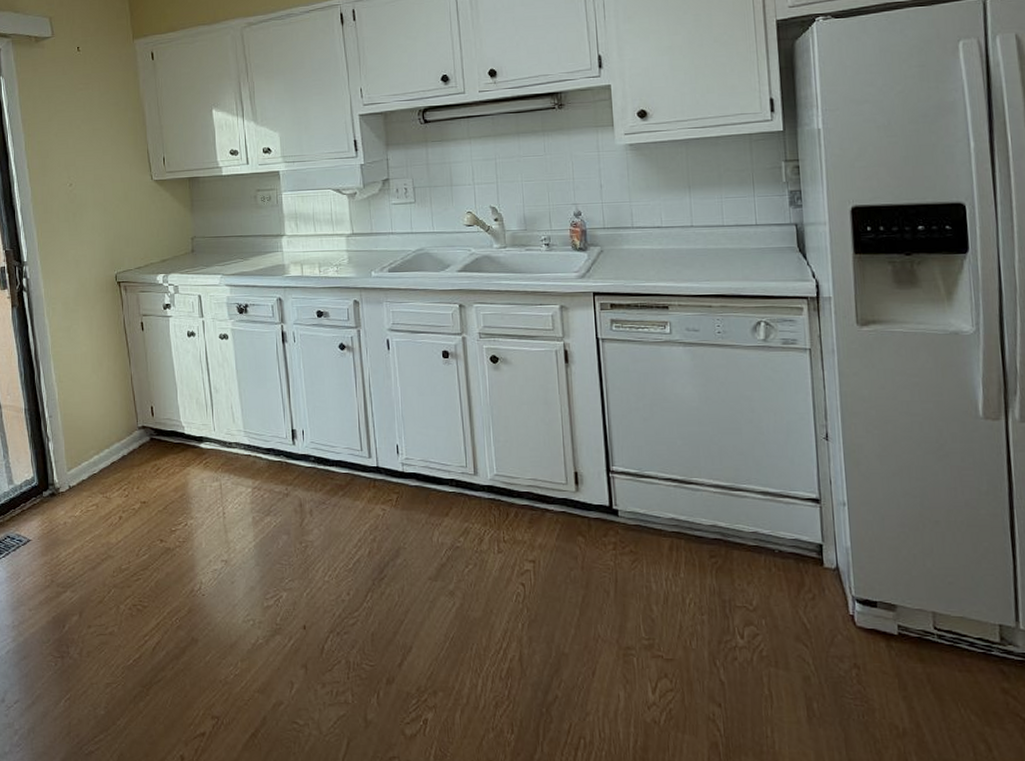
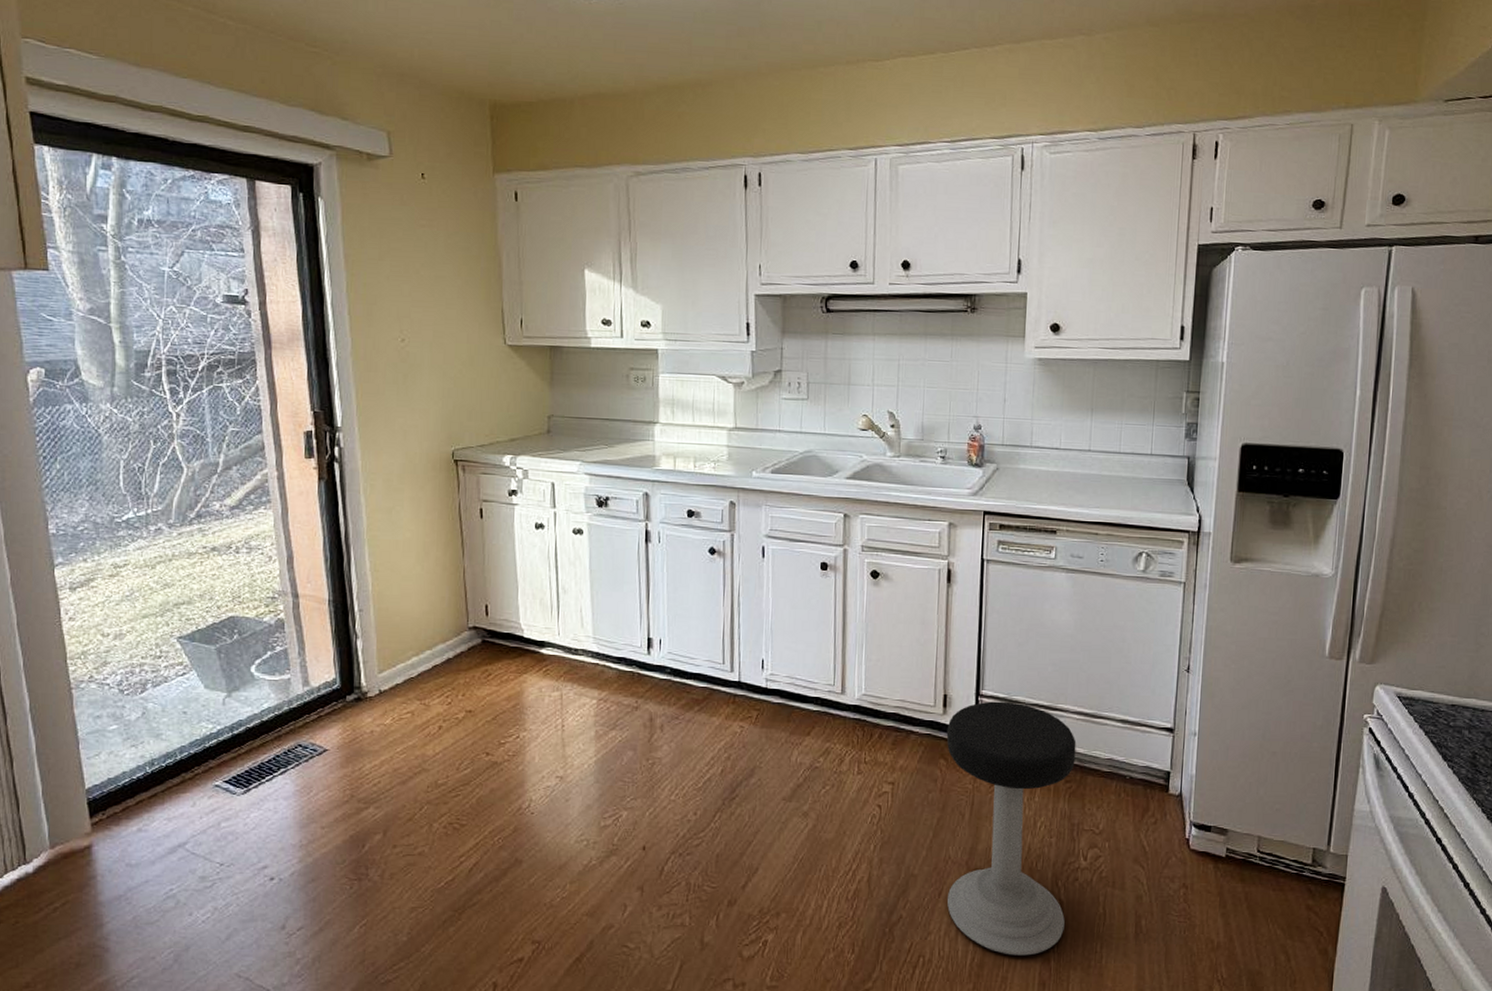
stool: none [581,477,729,739] -> present [946,701,1076,956]

